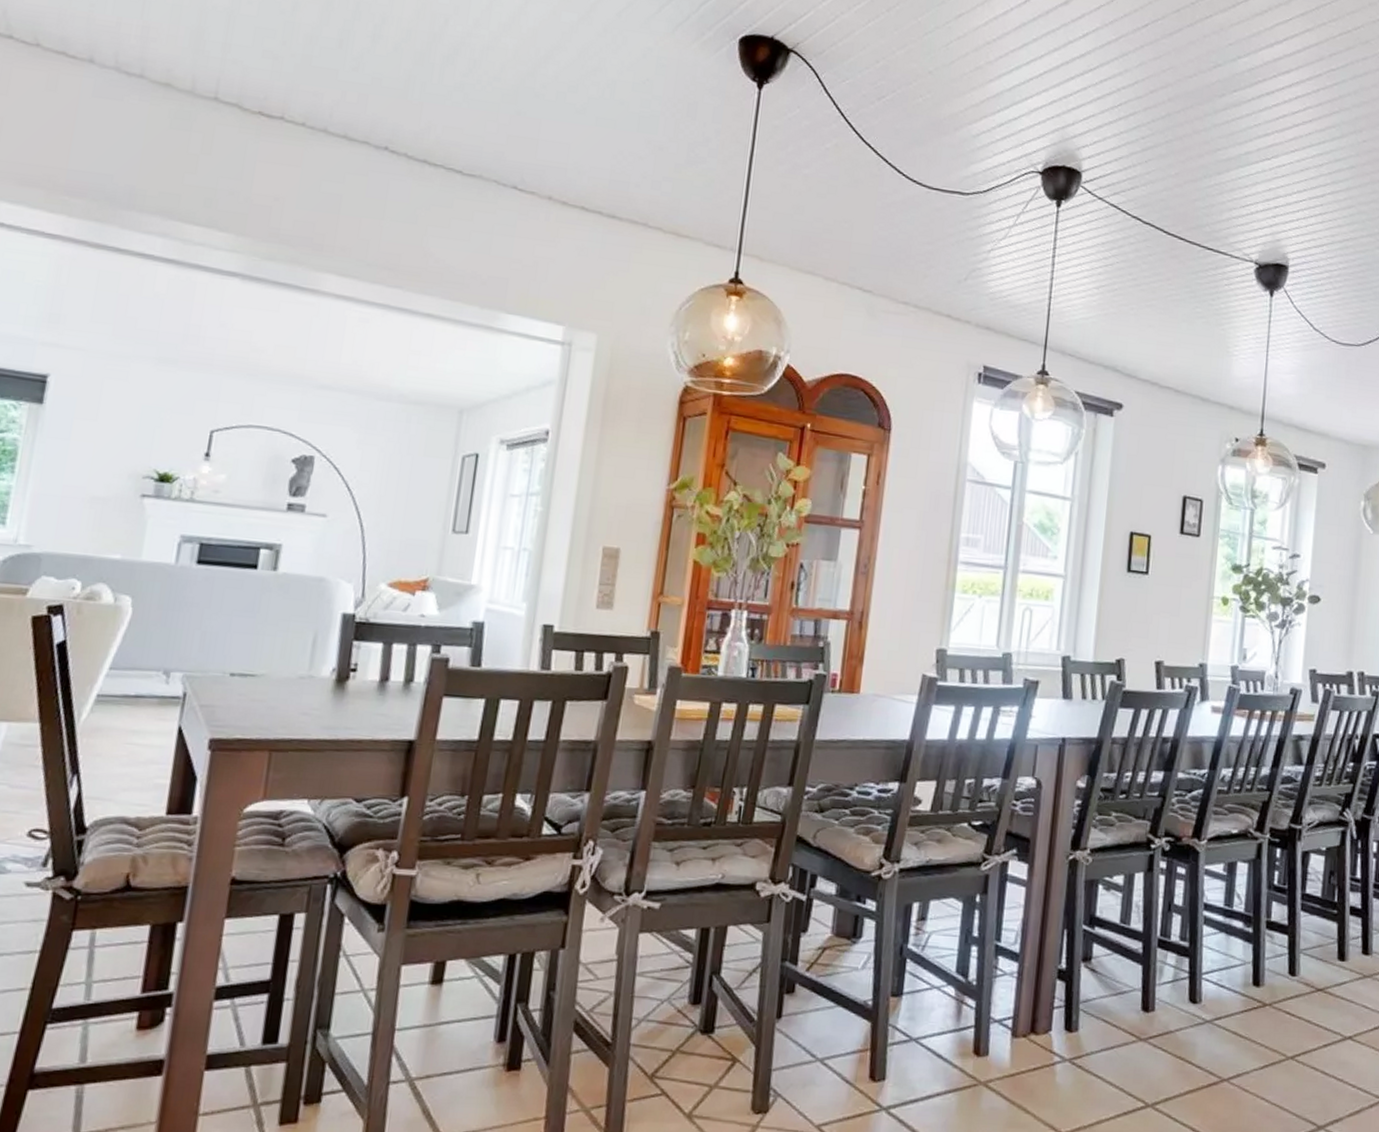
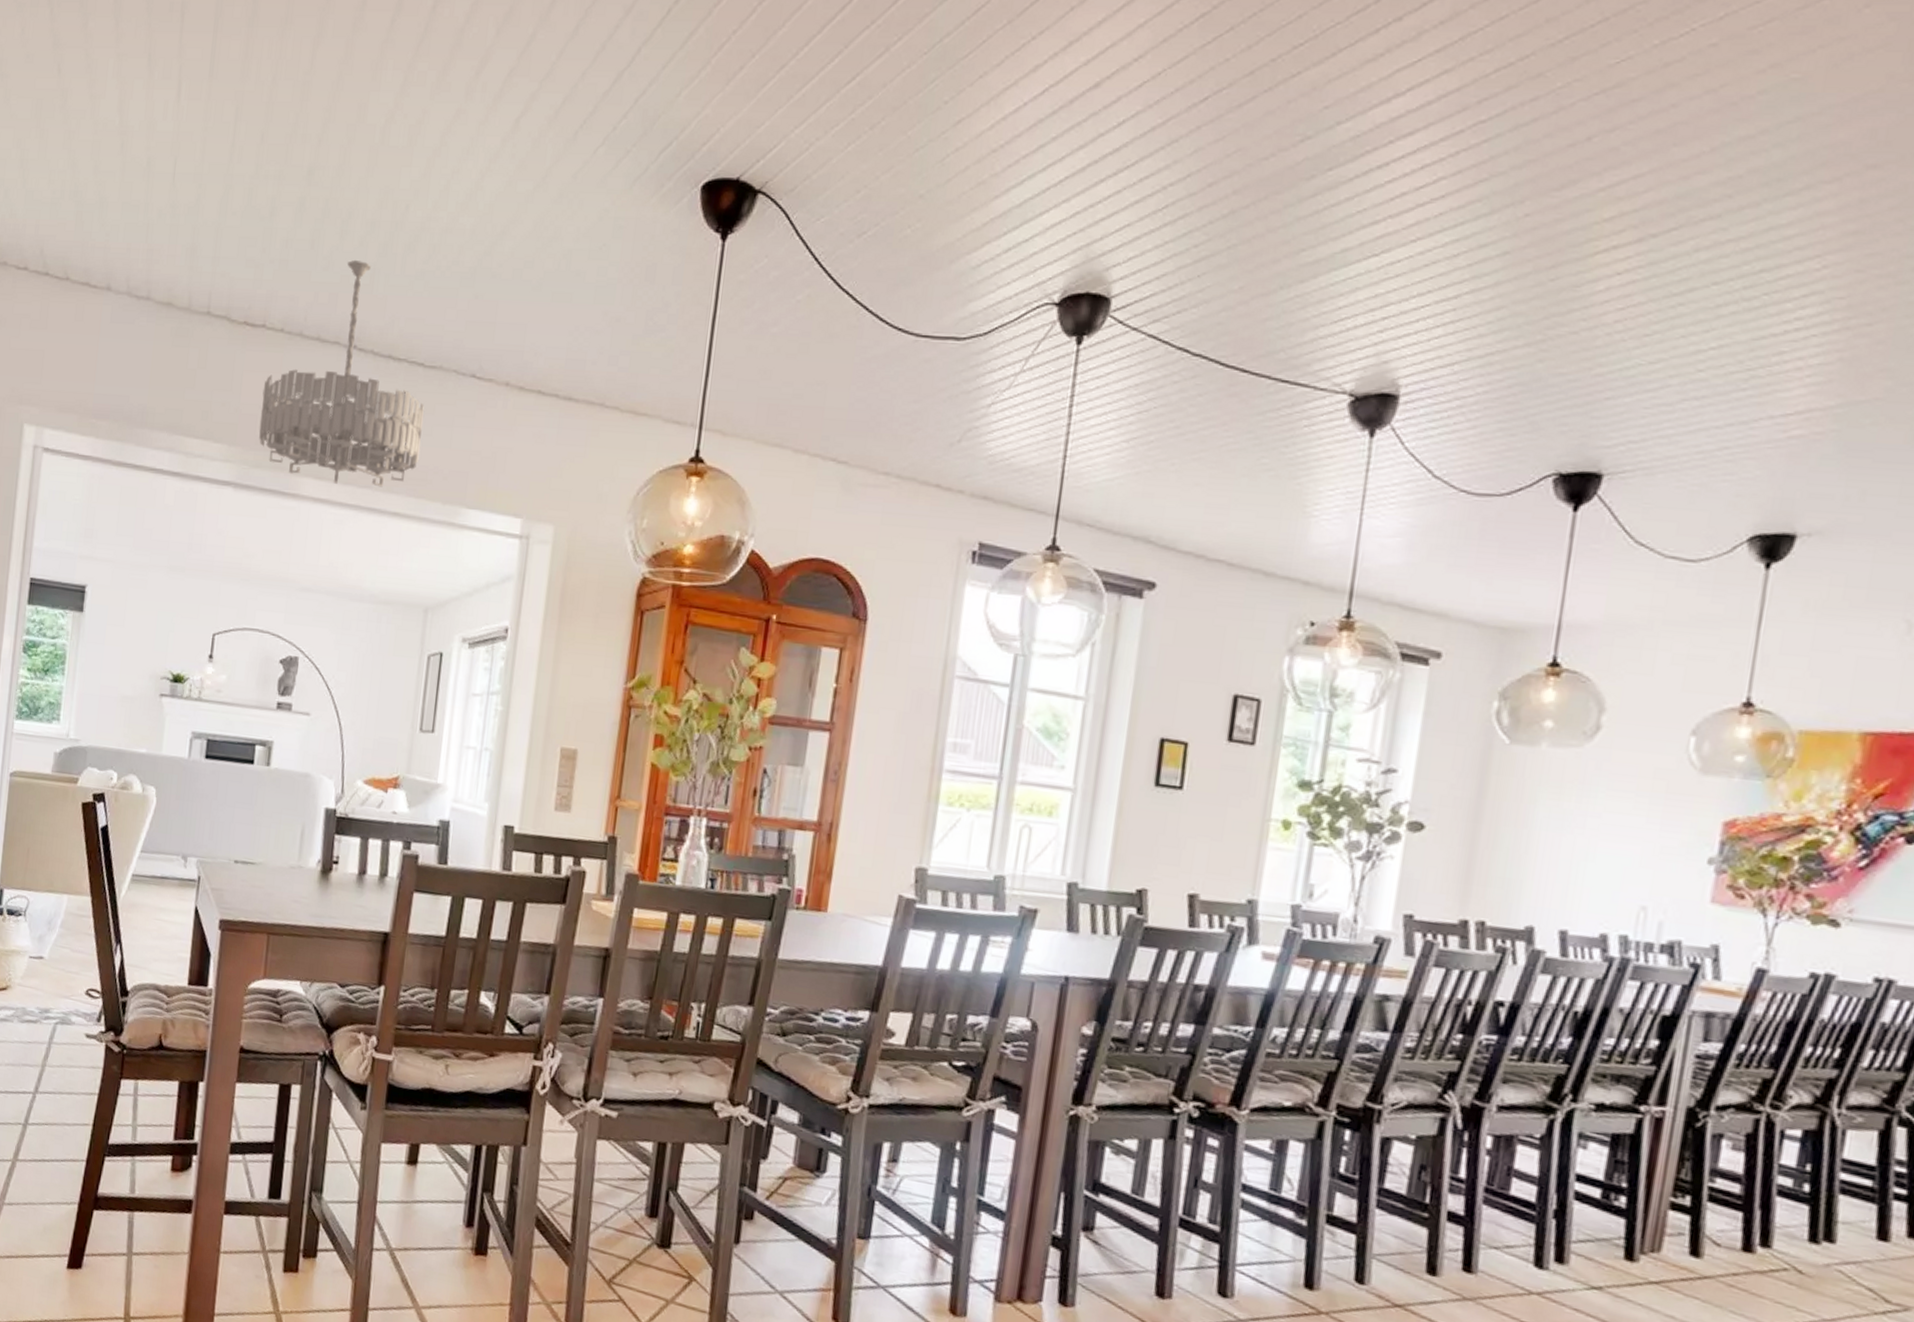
chandelier: none [273,64,462,288] -> present [259,259,424,488]

